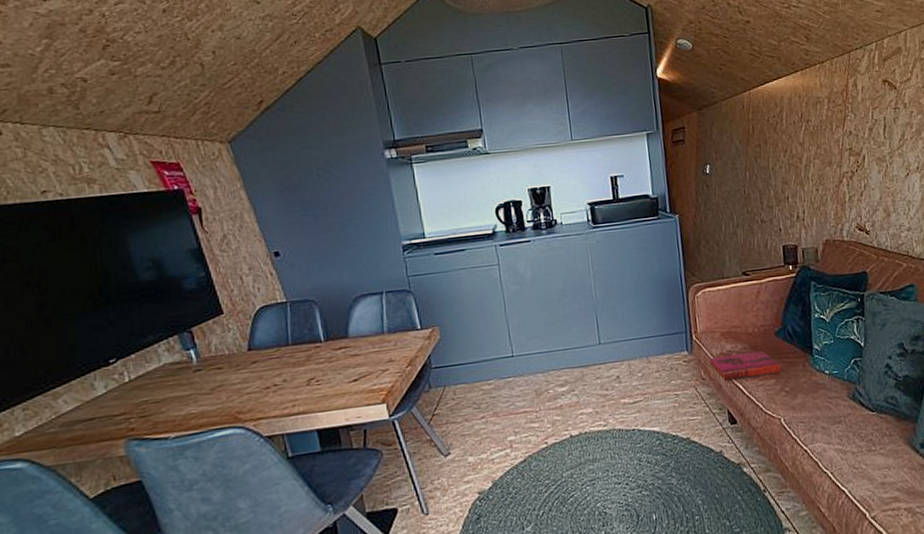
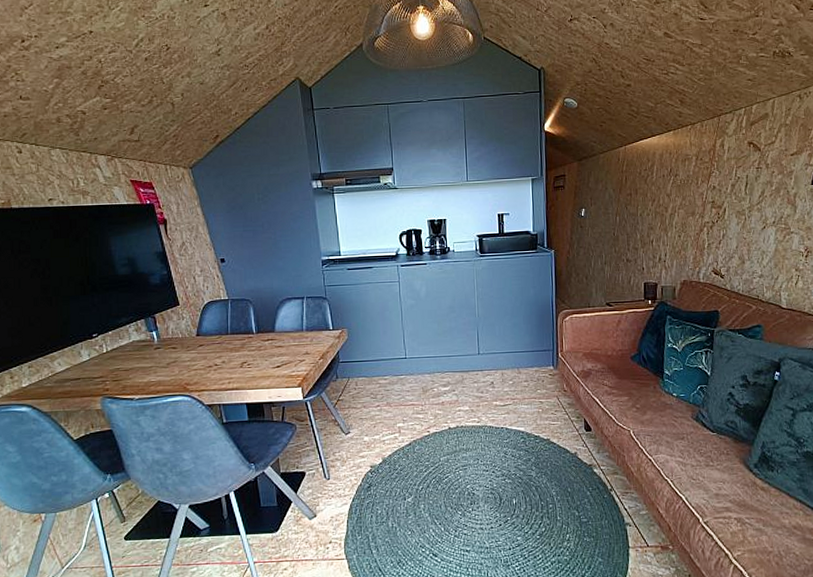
hardback book: present [710,350,782,381] -> none [572,371,635,394]

